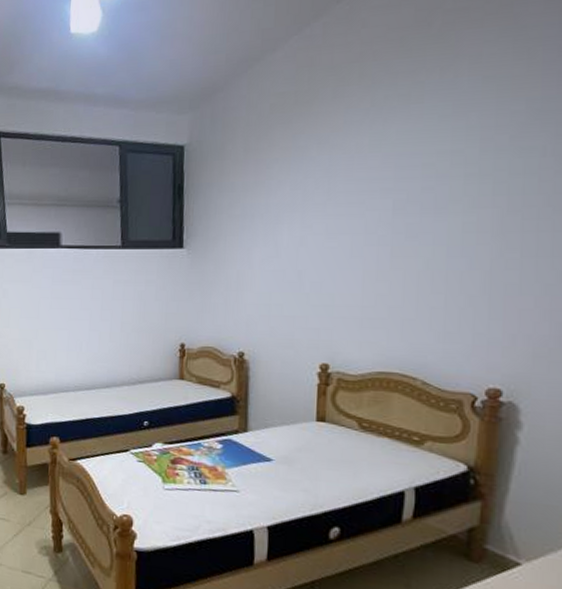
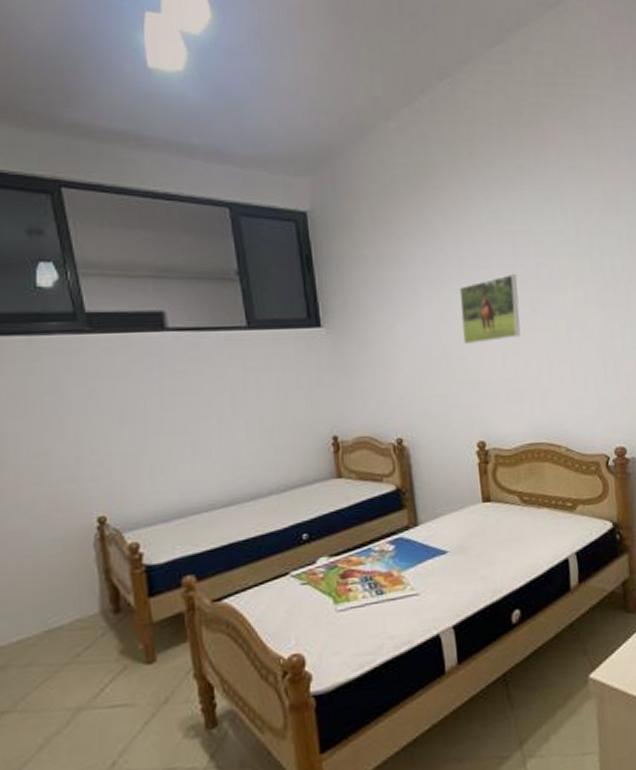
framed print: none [322,198,394,270] -> present [459,273,521,345]

